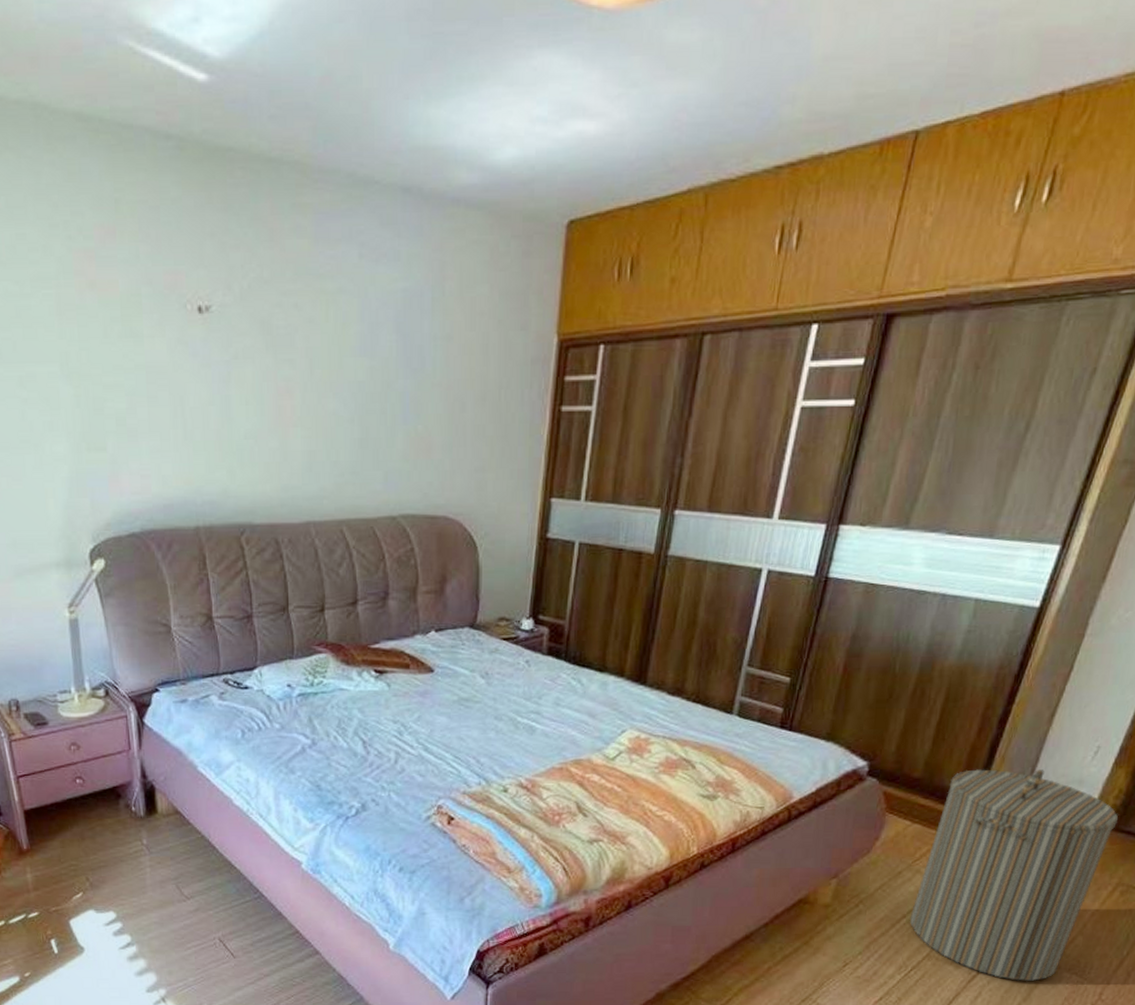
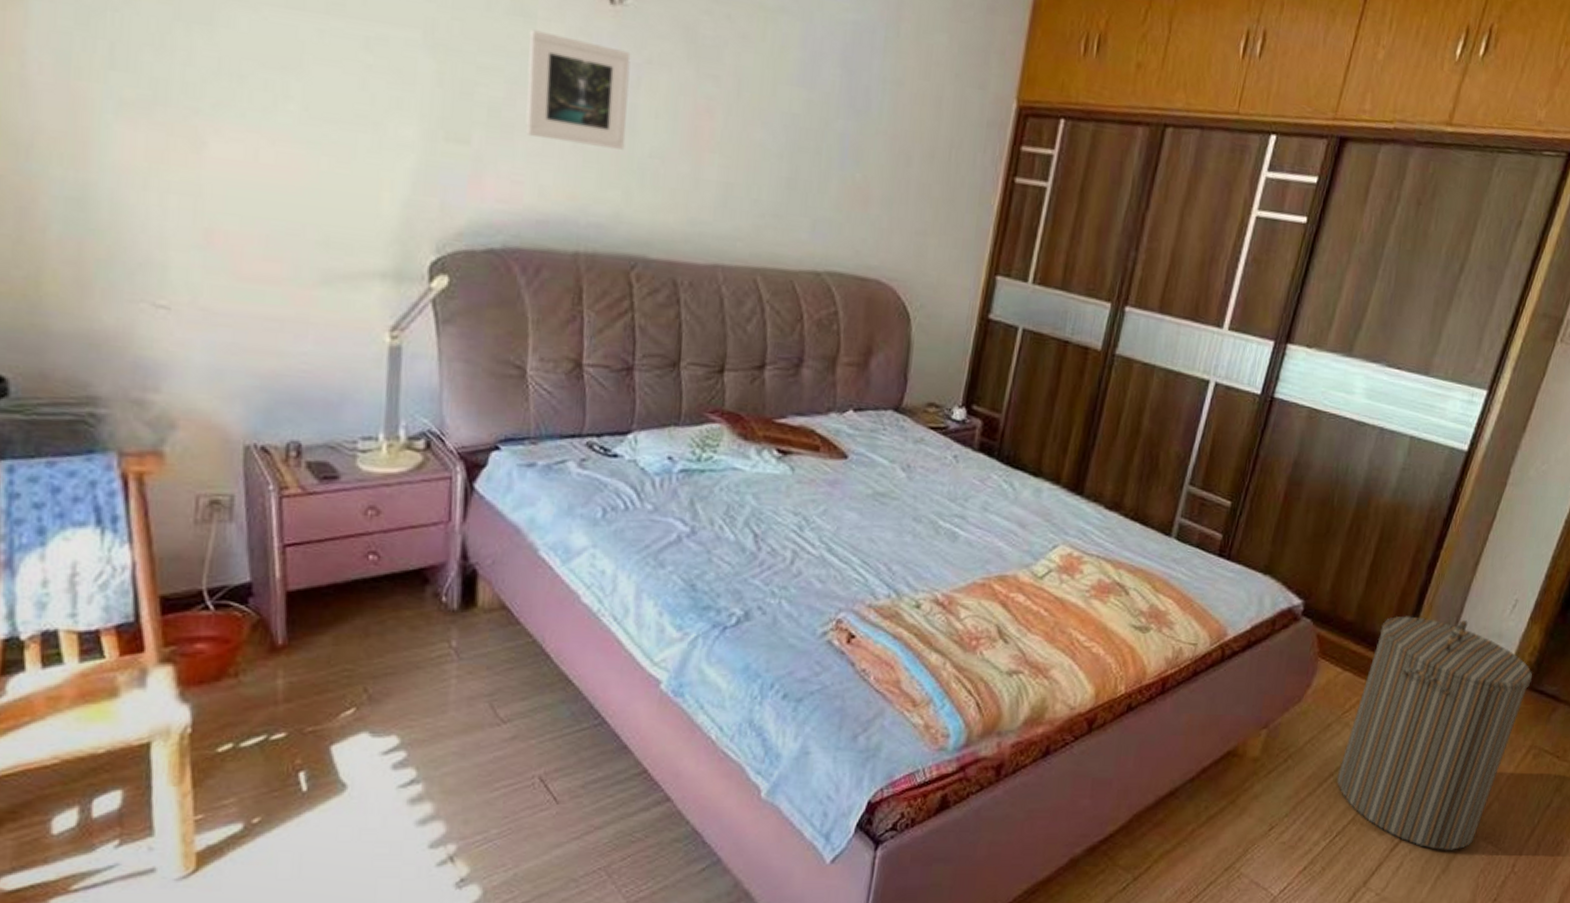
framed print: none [139,347,225,437] -> present [525,29,631,150]

